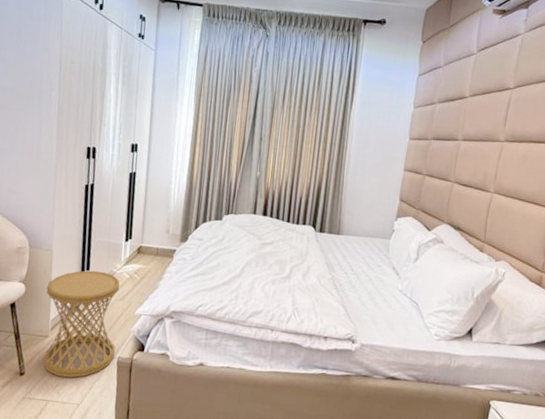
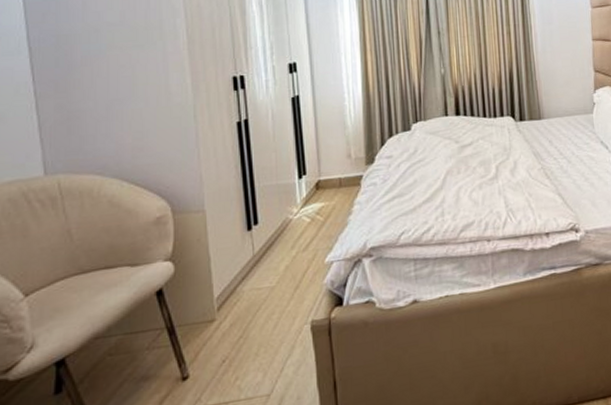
side table: present [43,270,120,378] -> none [204,221,308,368]

